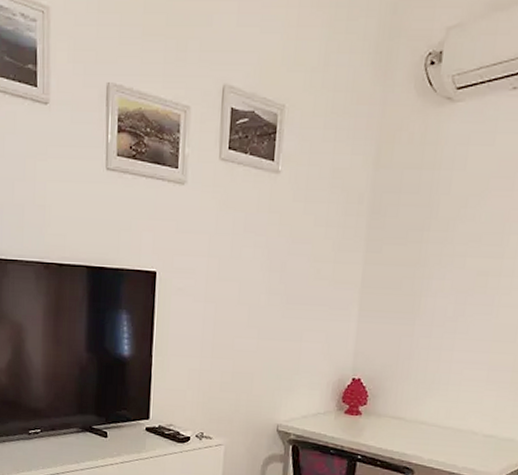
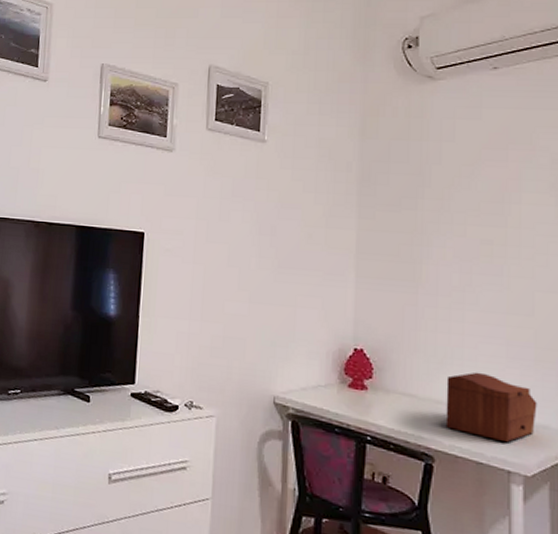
sewing box: none [426,395,507,455] -> present [445,372,537,443]

